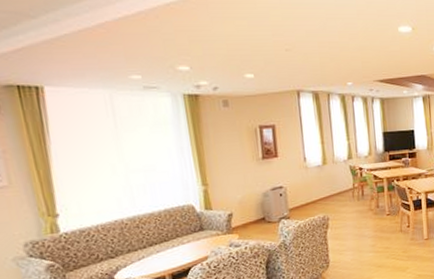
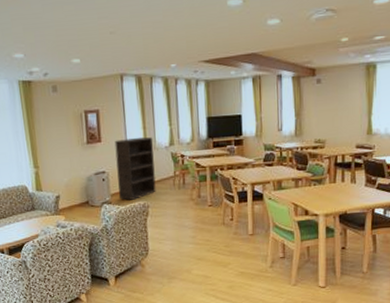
bookshelf: none [292,151,336,214] -> present [114,137,156,200]

